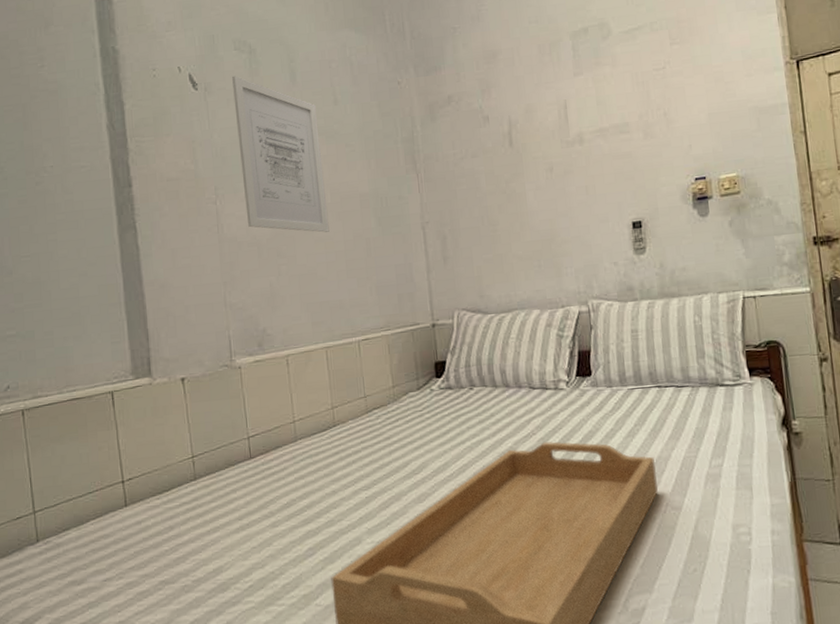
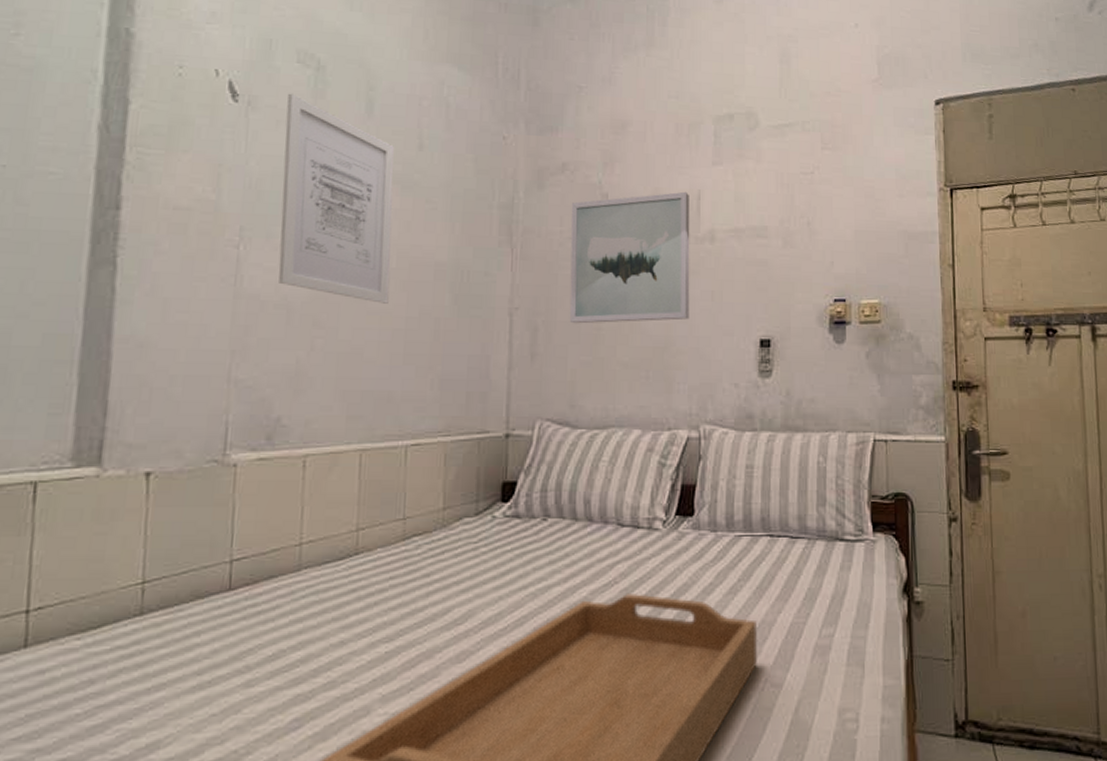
wall art: none [459,103,569,229] -> present [569,191,690,324]

